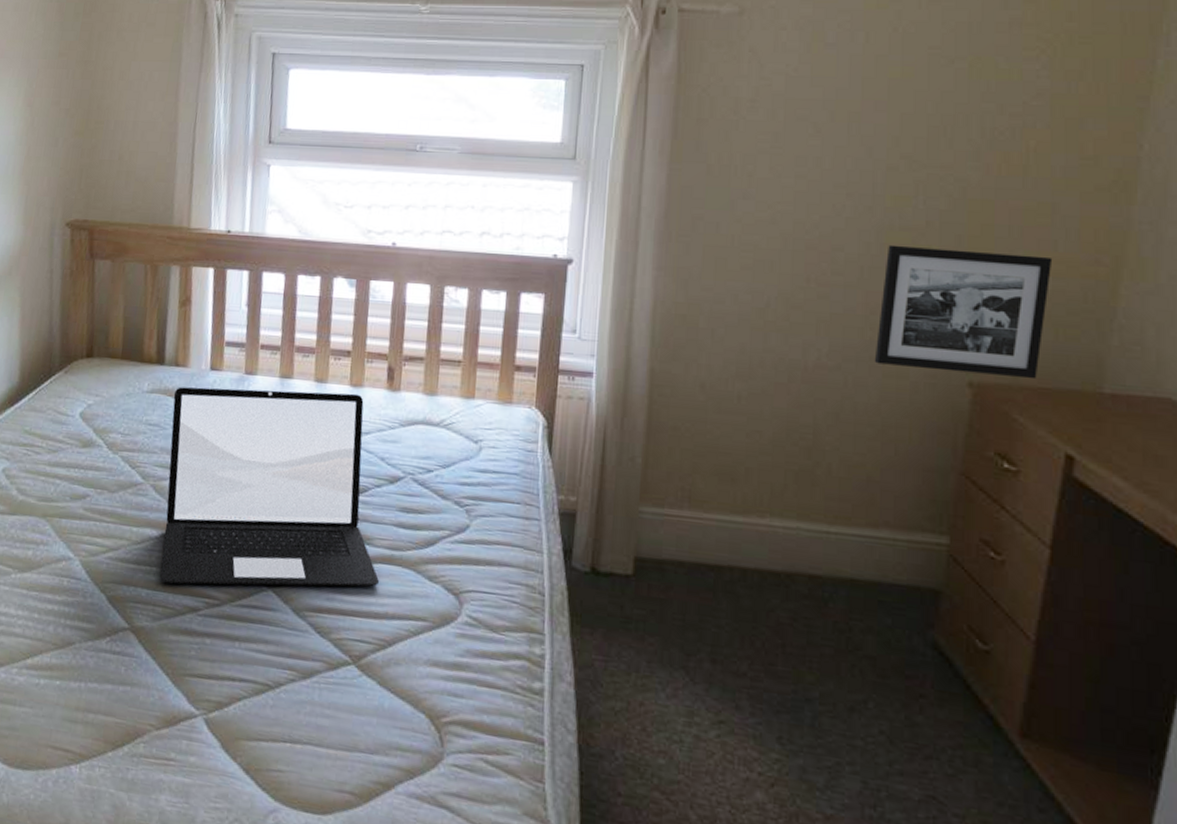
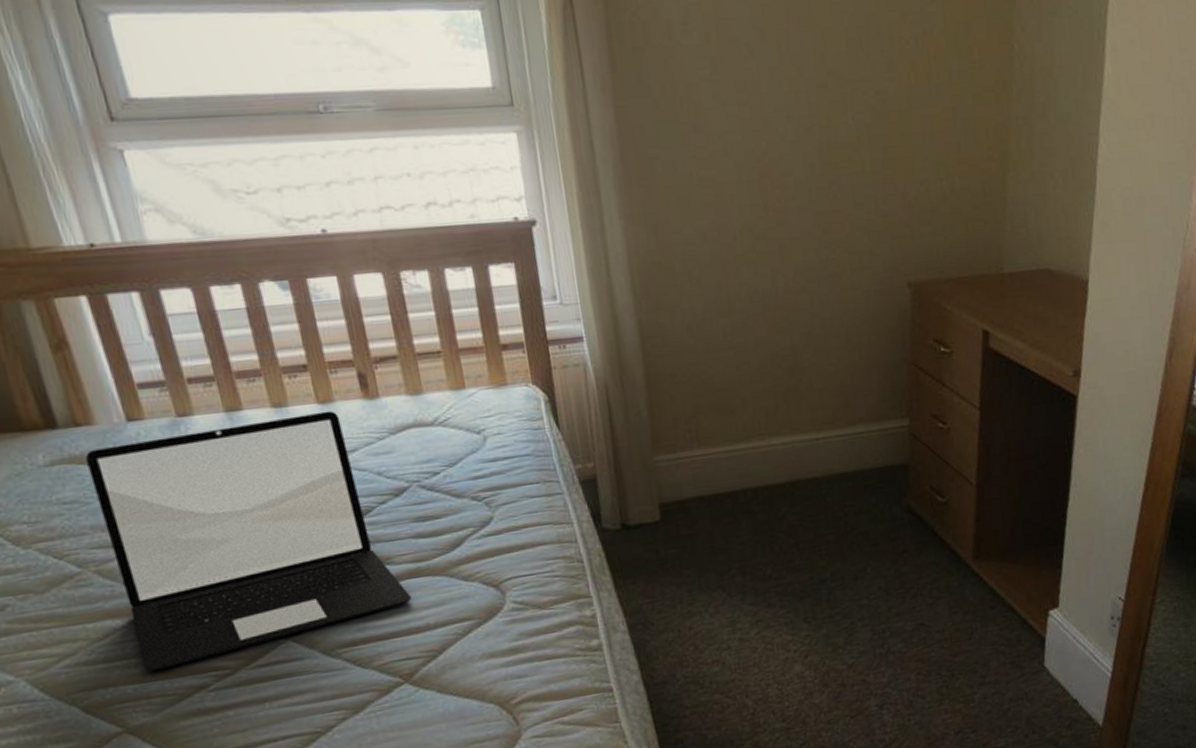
picture frame: present [874,244,1053,380] -> none [829,158,958,280]

